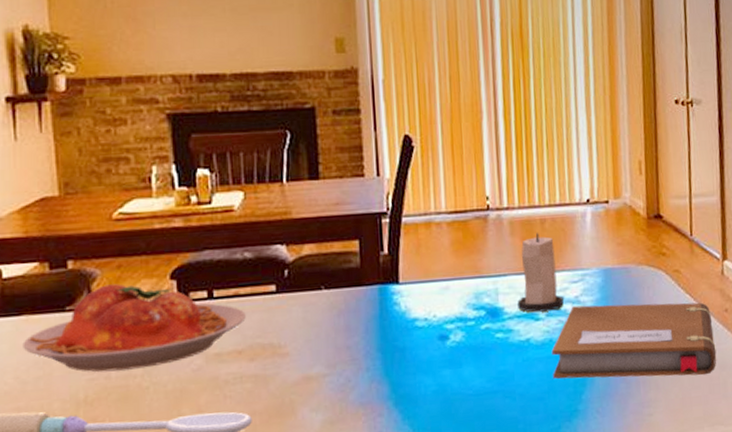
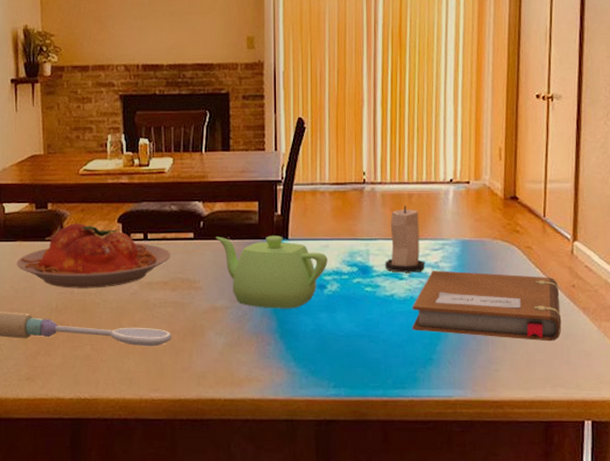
teapot: none [304,280,449,371] -> present [215,236,328,309]

